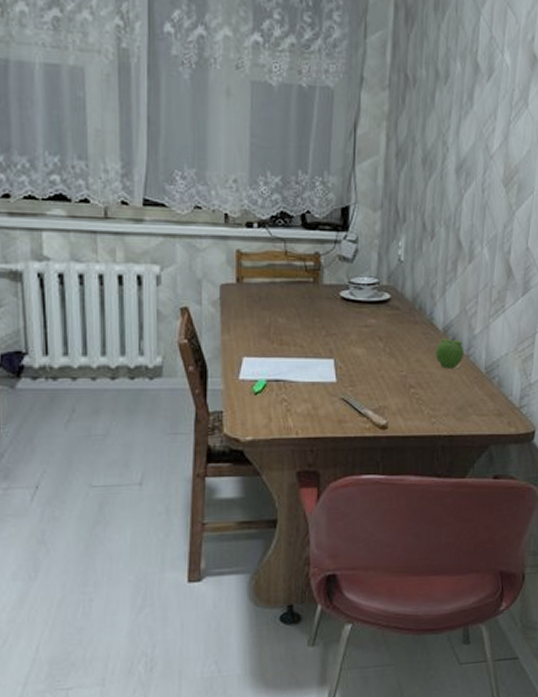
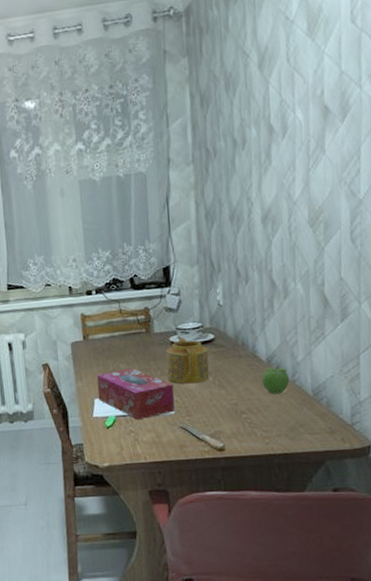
tissue box: none [248,323,339,386] -> present [96,368,175,420]
teapot: none [333,294,382,349] -> present [166,337,209,384]

